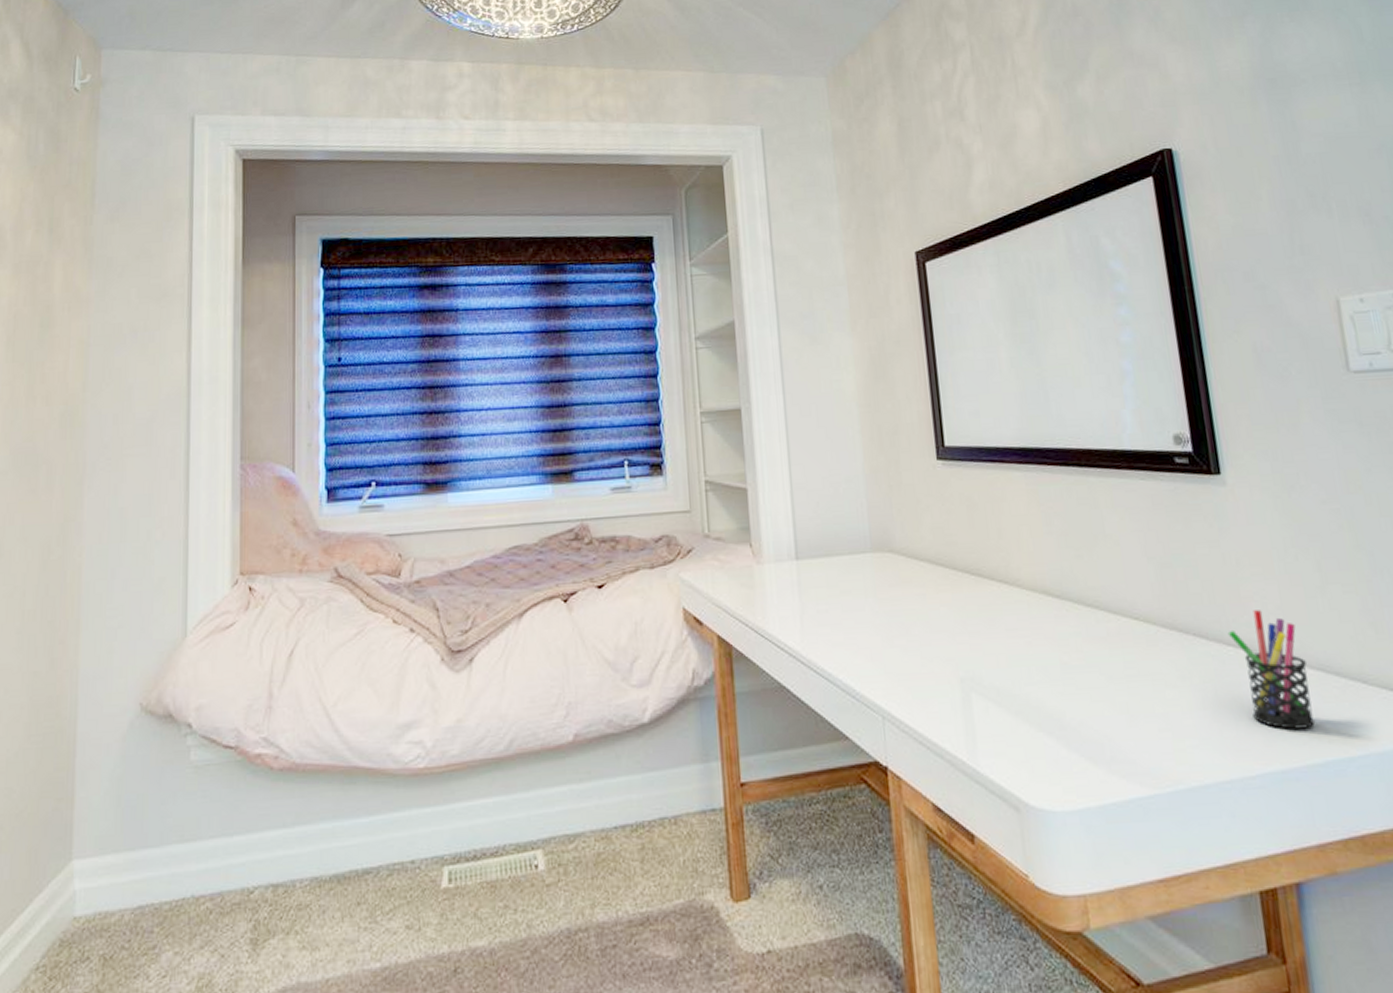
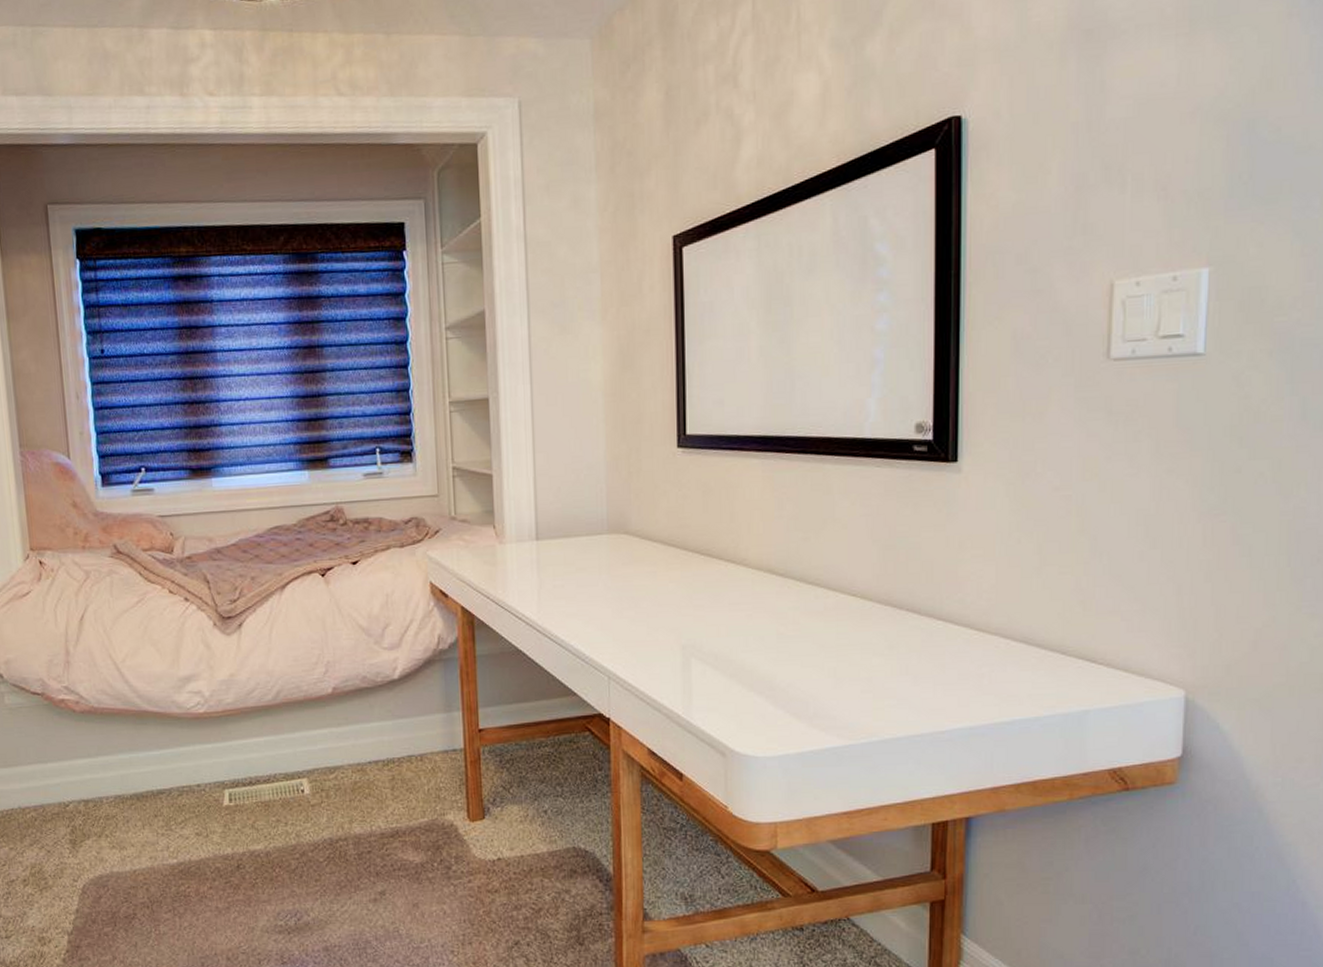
pen holder: present [1227,610,1316,729] -> none [939,588,1010,693]

